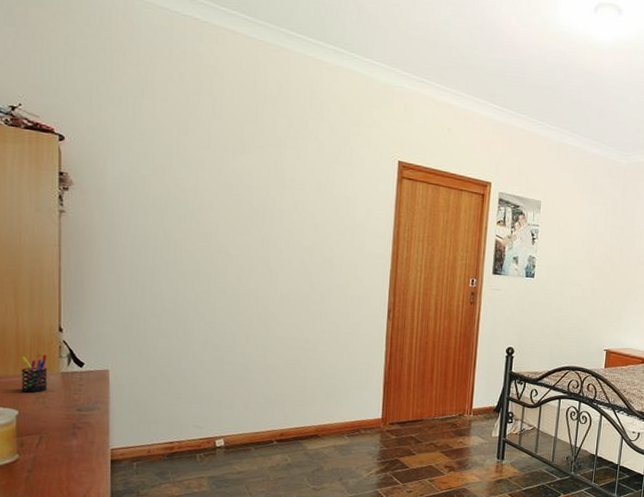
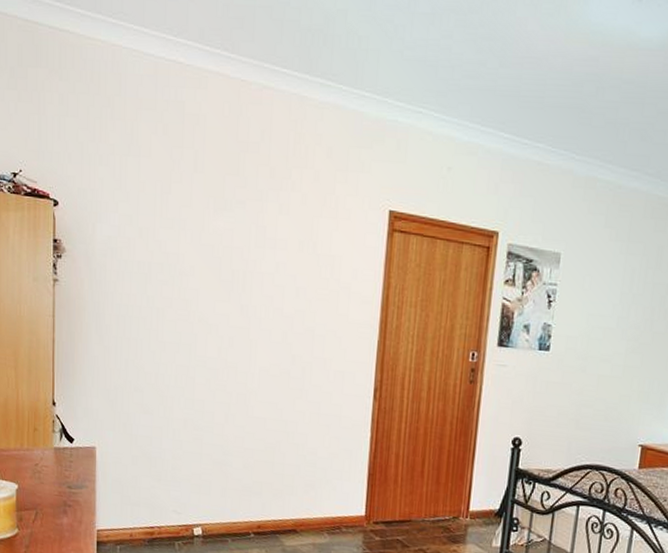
pen holder: present [21,354,48,393] -> none [20,428,43,467]

